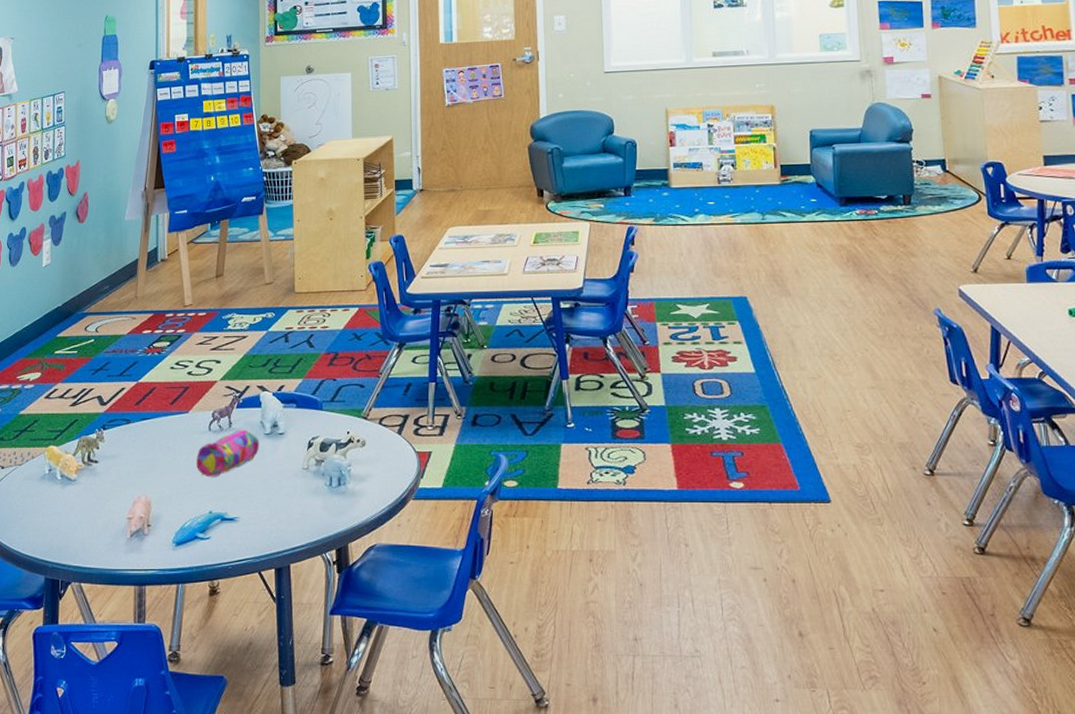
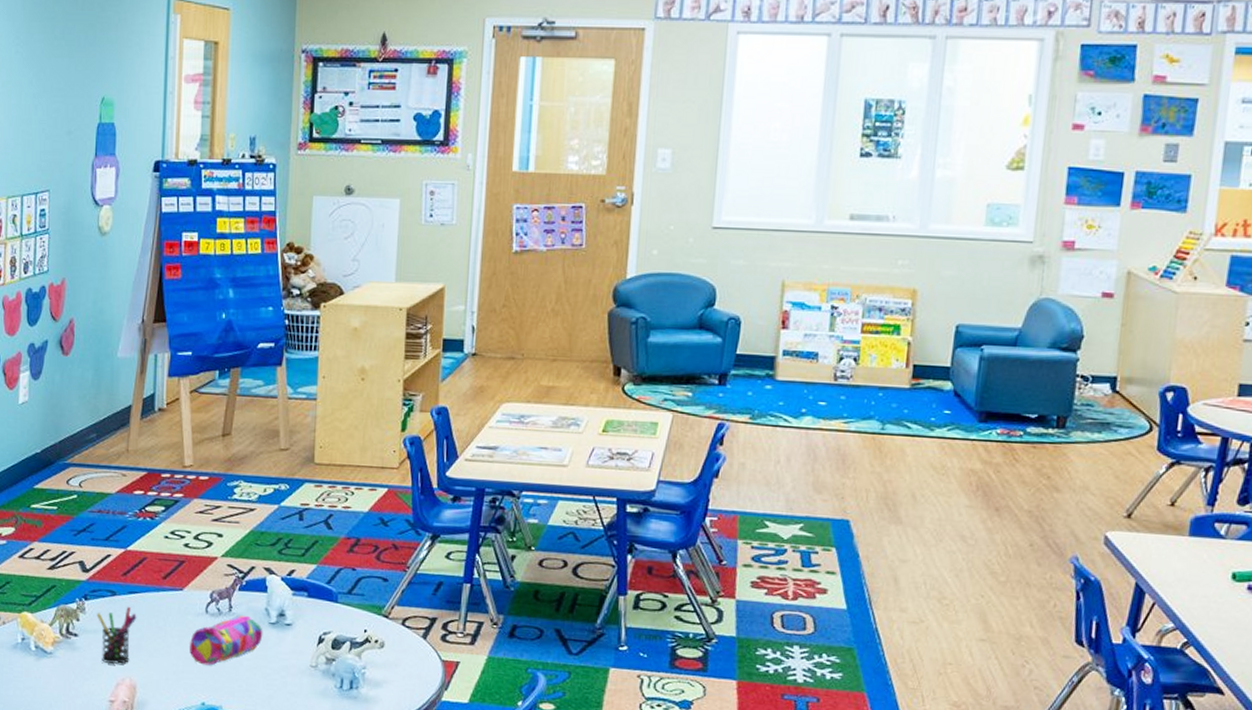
pen holder: none [114,431,149,485] -> present [96,606,137,665]

